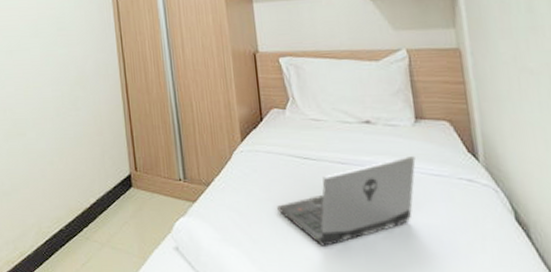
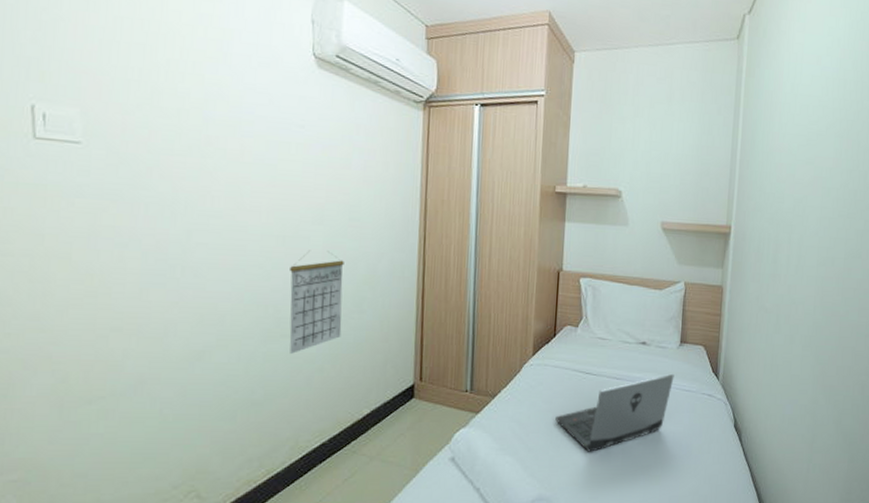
calendar: none [18,59,64,149] -> present [289,250,344,354]

